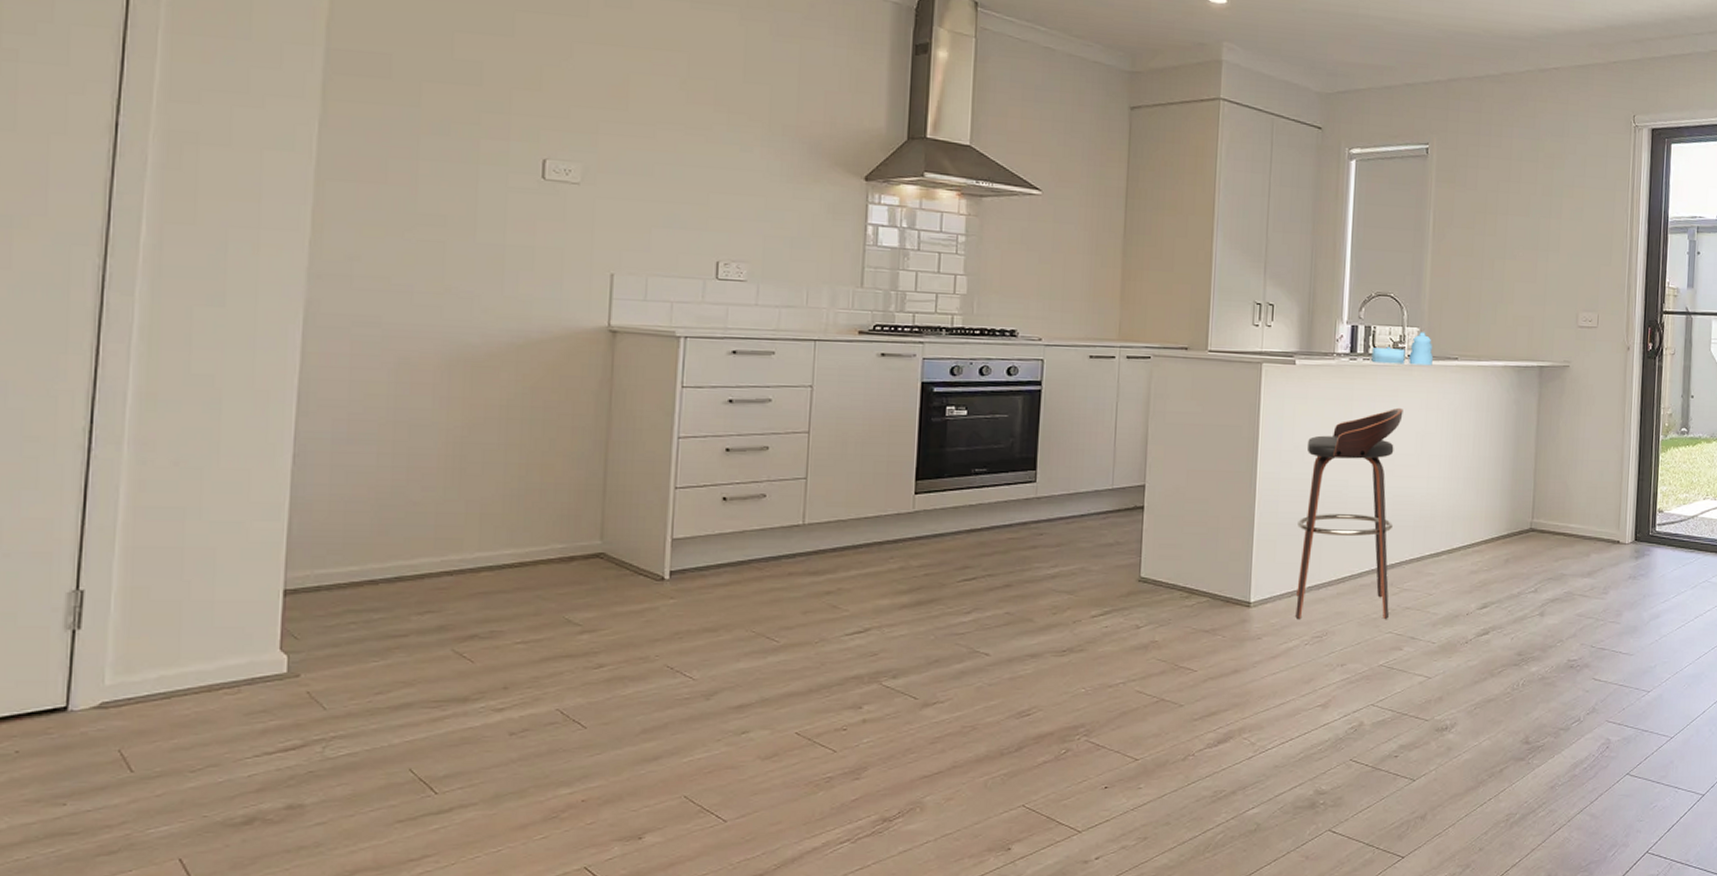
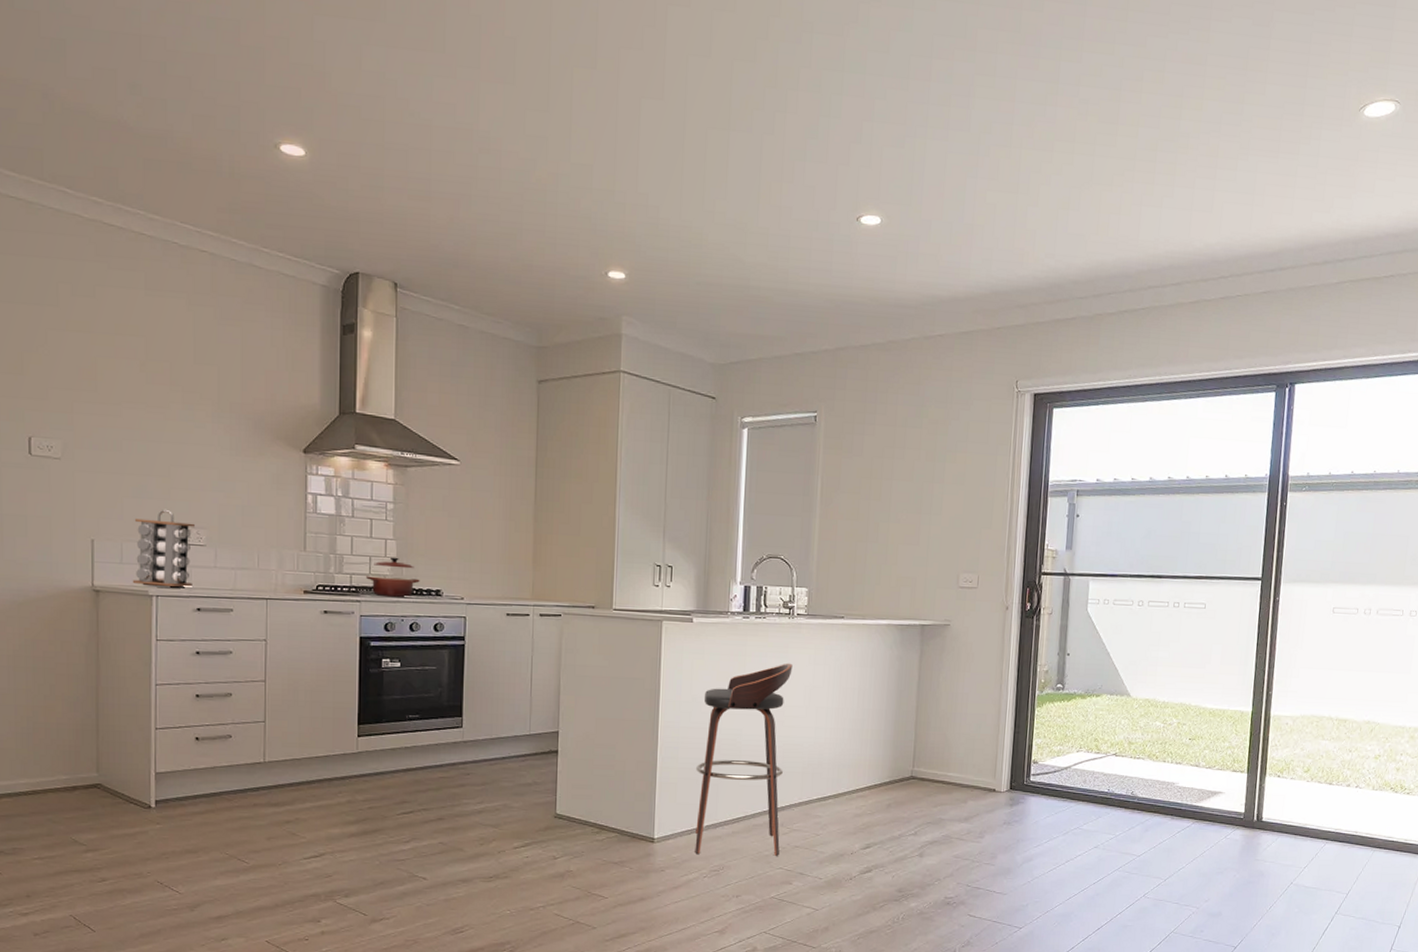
spice rack: none [656,240,735,328] -> present [132,509,195,588]
saucepan: none [931,294,993,340] -> present [366,557,420,599]
soap dispenser: present [1371,332,1433,366] -> none [763,592,821,624]

